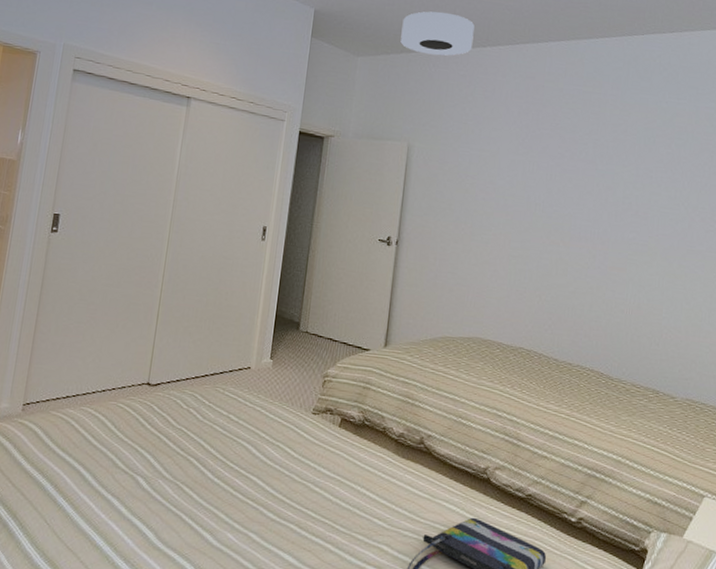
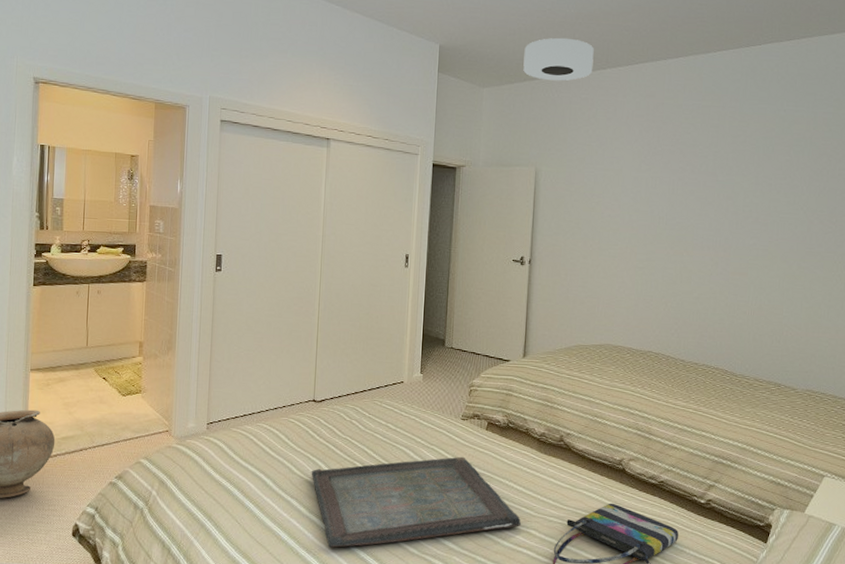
serving tray: none [137,456,372,558] -> present [311,456,521,548]

